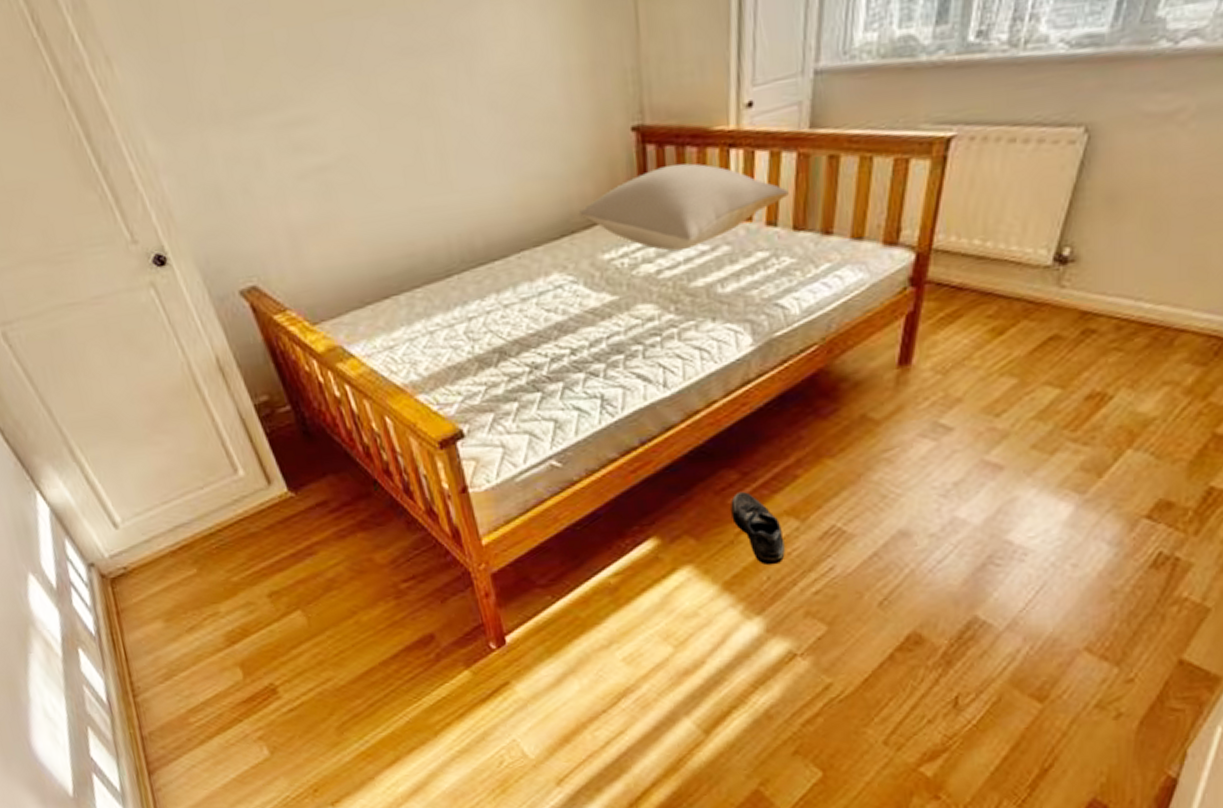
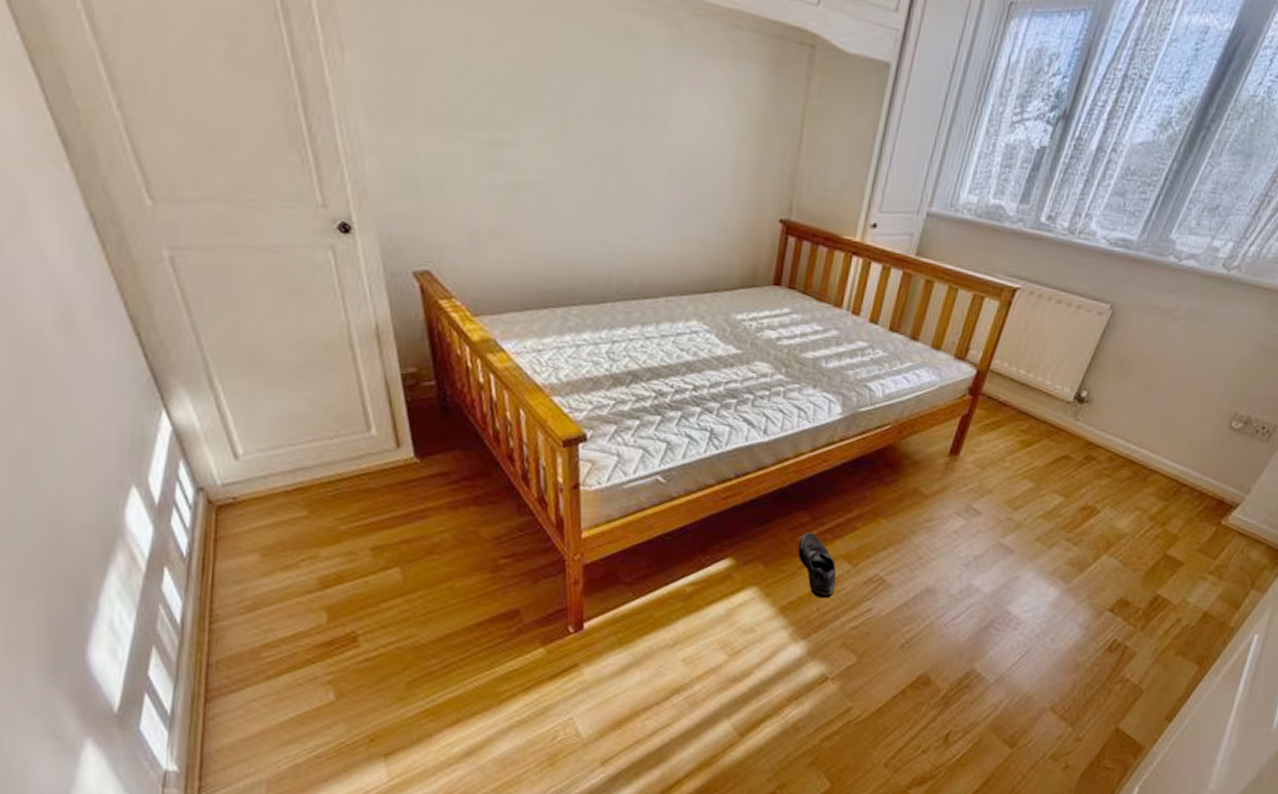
pillow: present [578,163,789,251] -> none [723,256,891,326]

